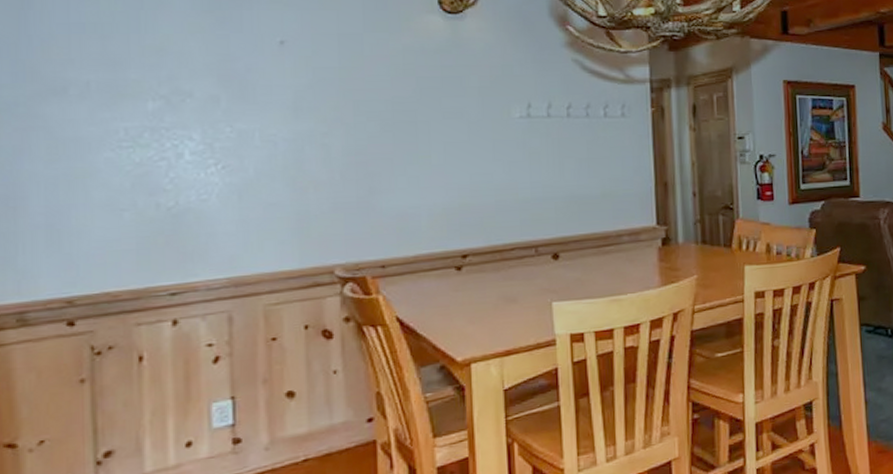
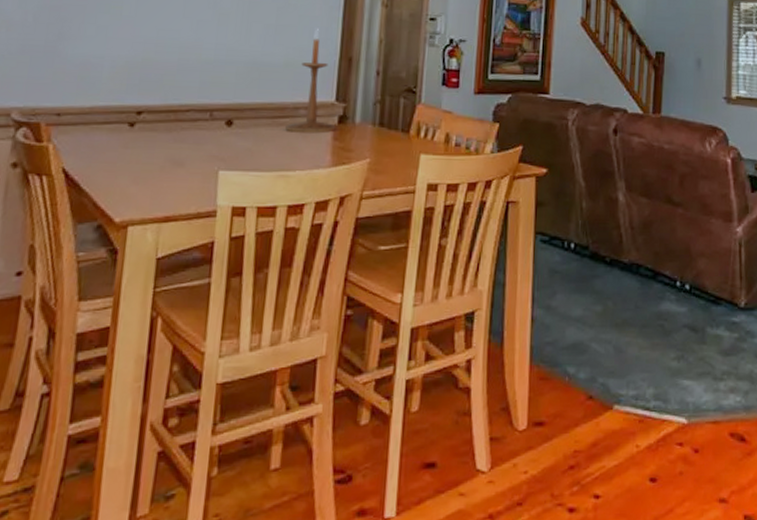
candlestick: none [611,157,660,259] -> present [285,28,336,133]

